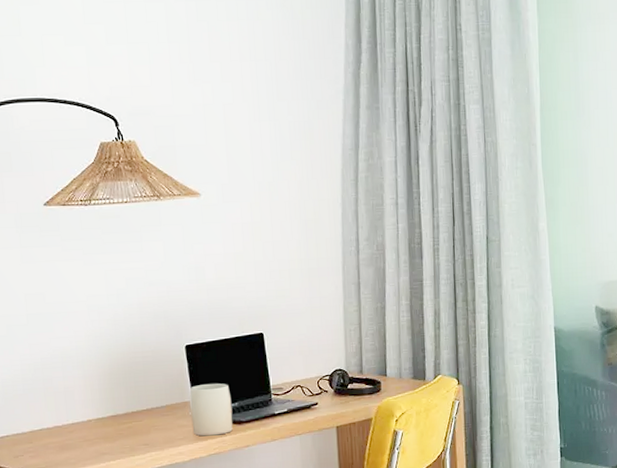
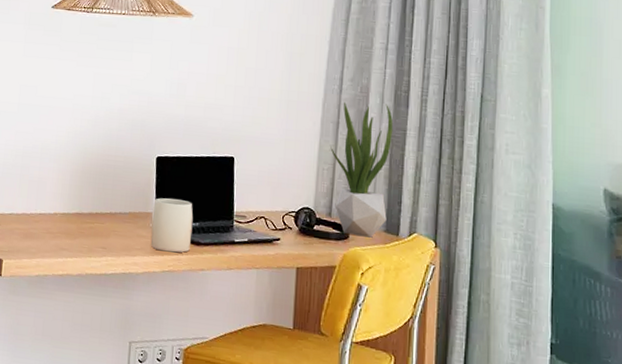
potted plant: none [354,258,413,387] -> present [330,101,393,238]

